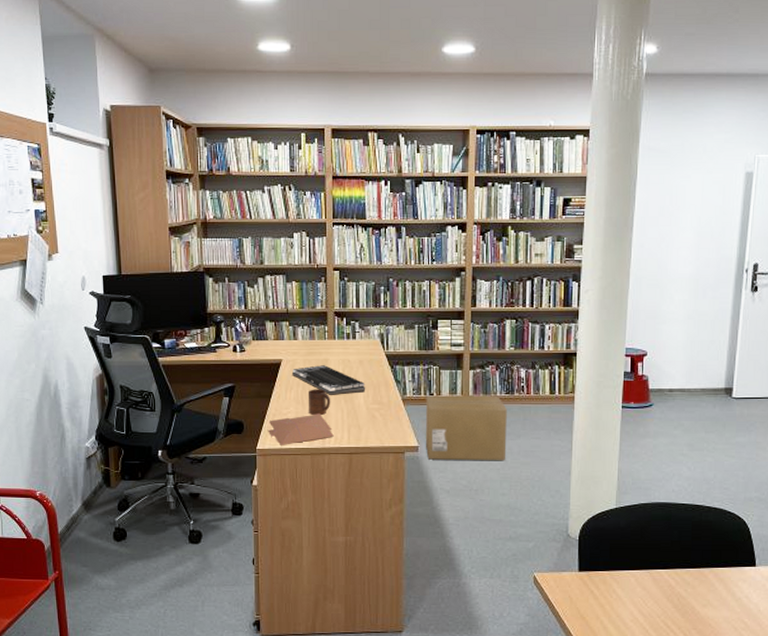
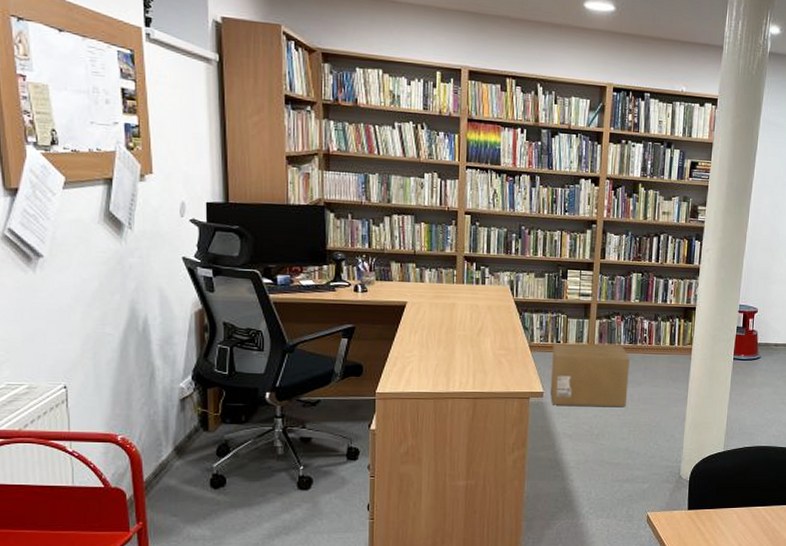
papers: present [268,413,334,447] -> none [389,358,459,390]
computer keyboard: present [292,365,366,396] -> none [418,309,494,341]
cup: present [308,389,331,415] -> none [433,333,457,359]

